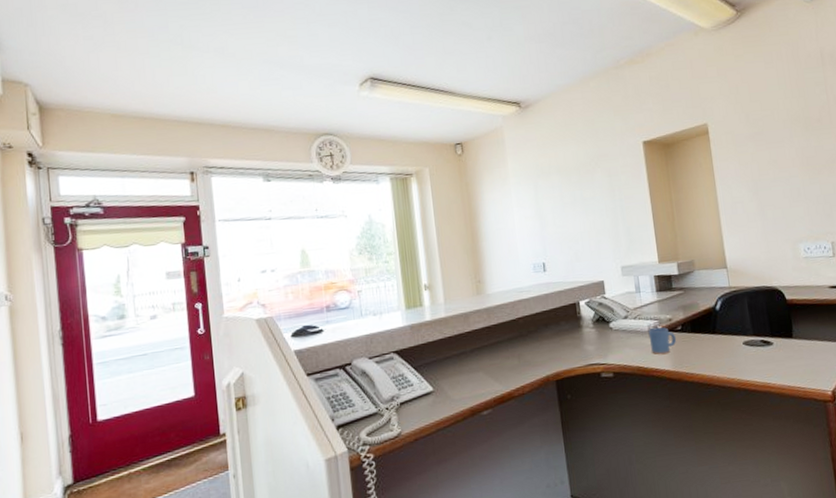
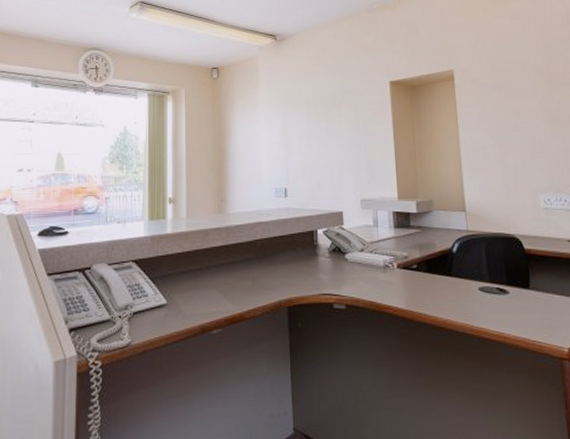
mug: present [648,327,677,355] -> none [383,263,412,292]

